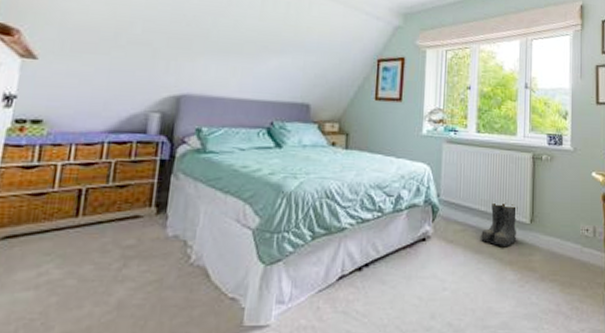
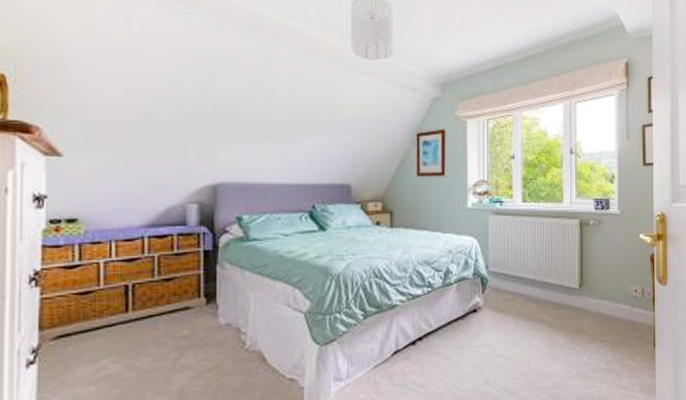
boots: present [481,202,518,246] -> none [531,270,567,312]

